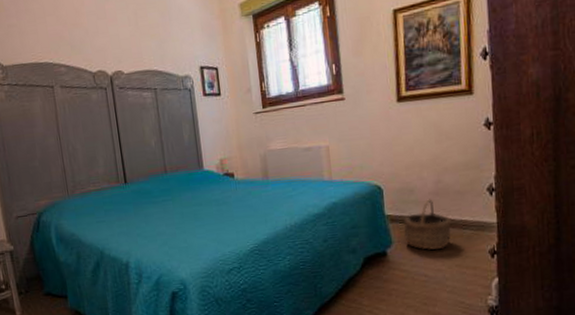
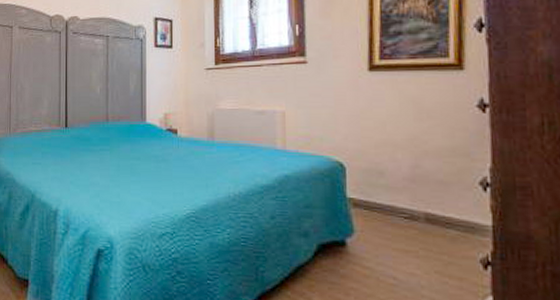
wicker basket: present [404,199,452,250] -> none [369,185,431,249]

